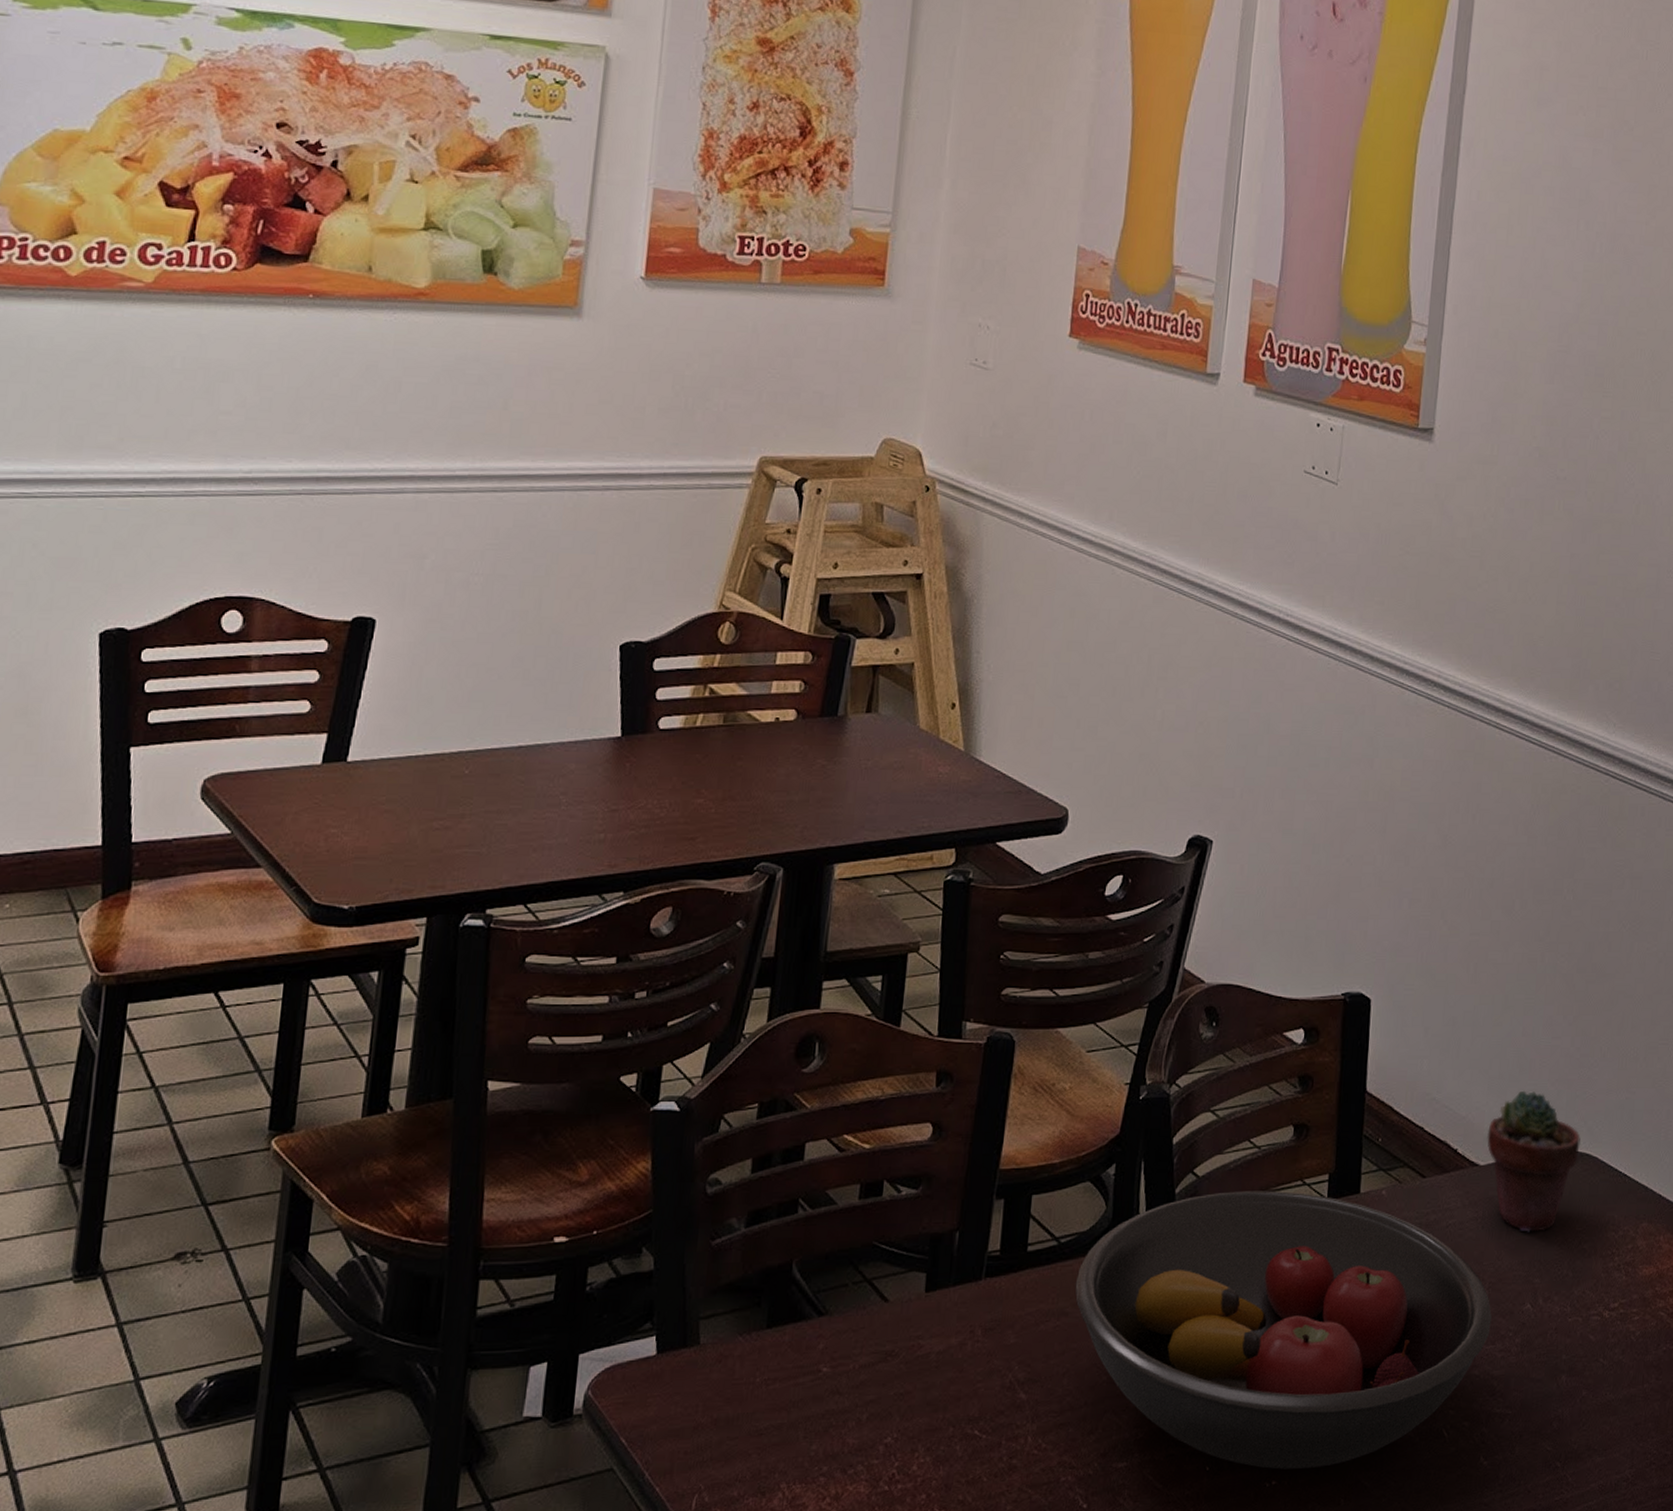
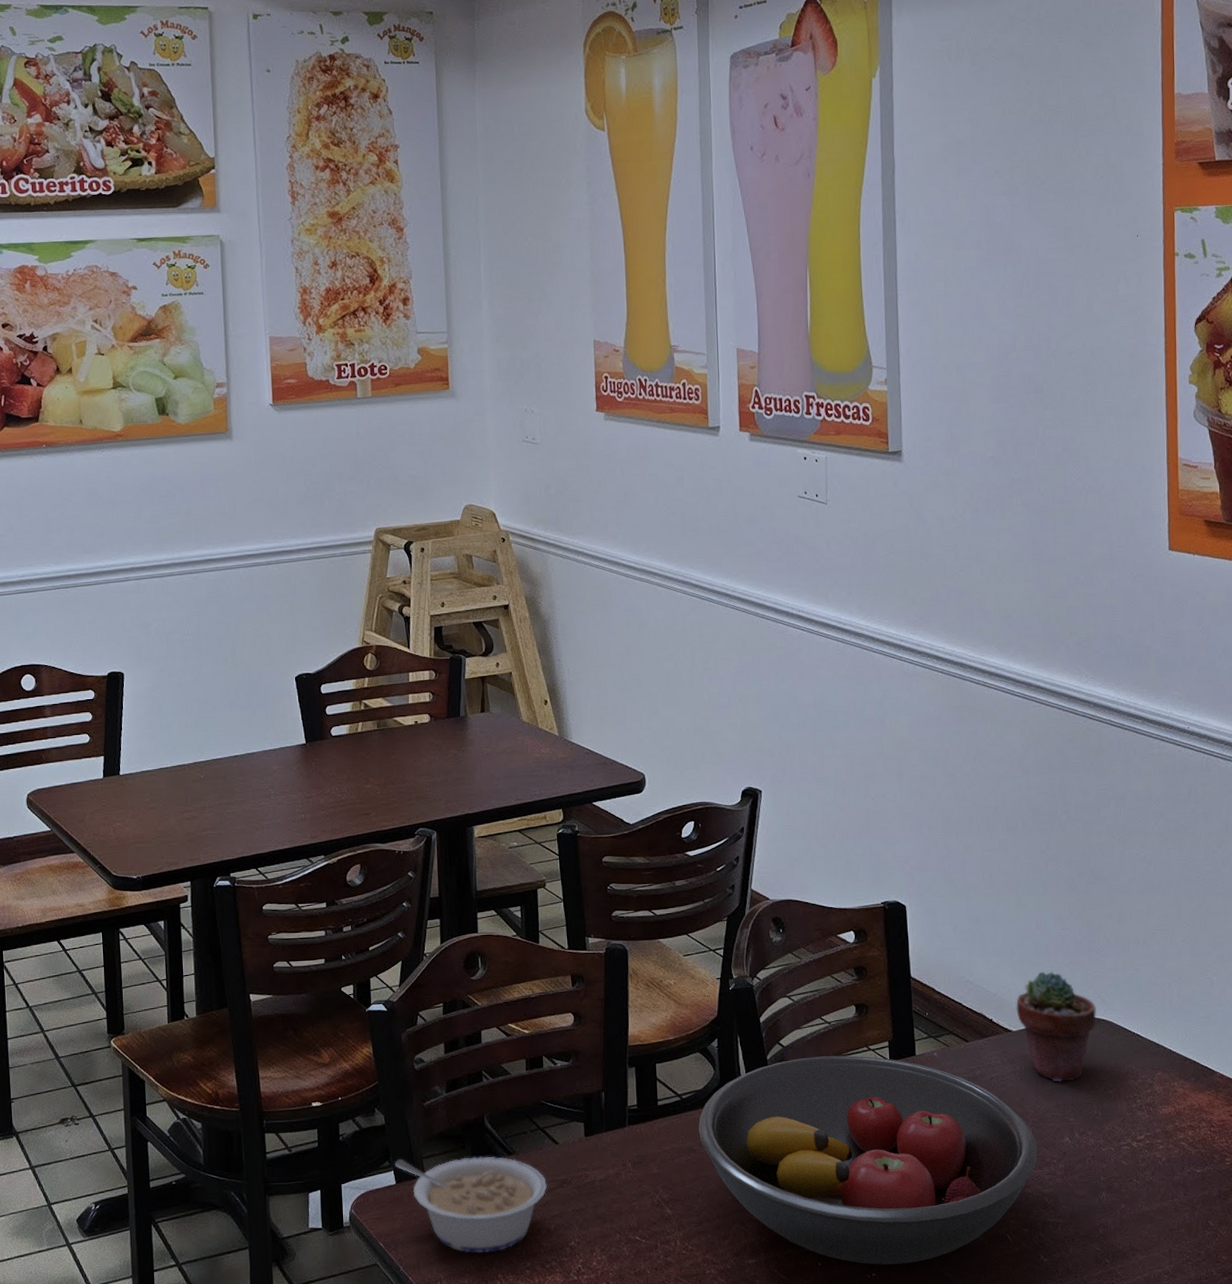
legume: none [660,1317,865,1453] -> present [395,1156,547,1253]

